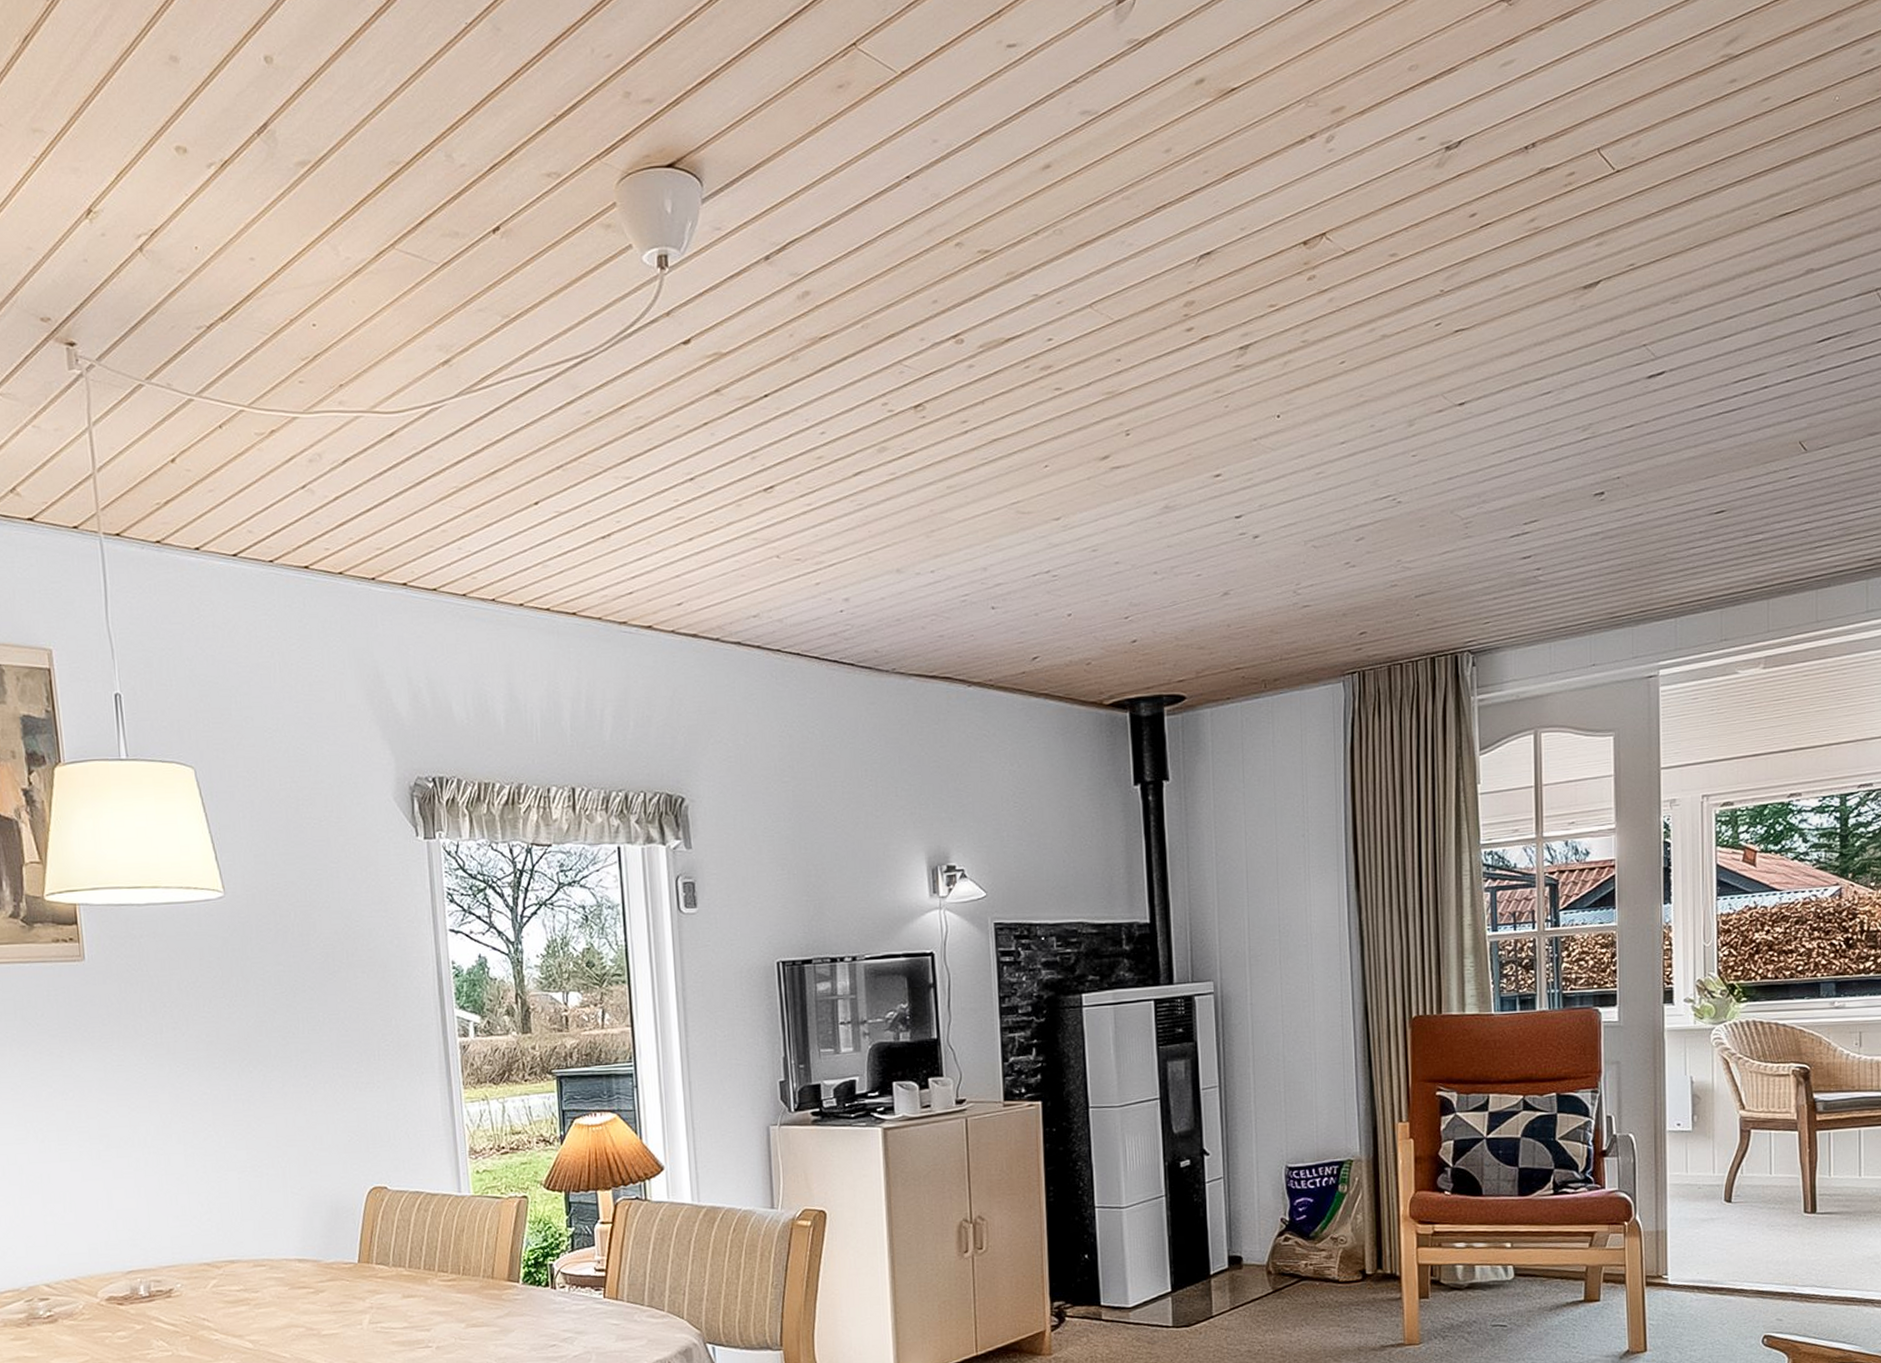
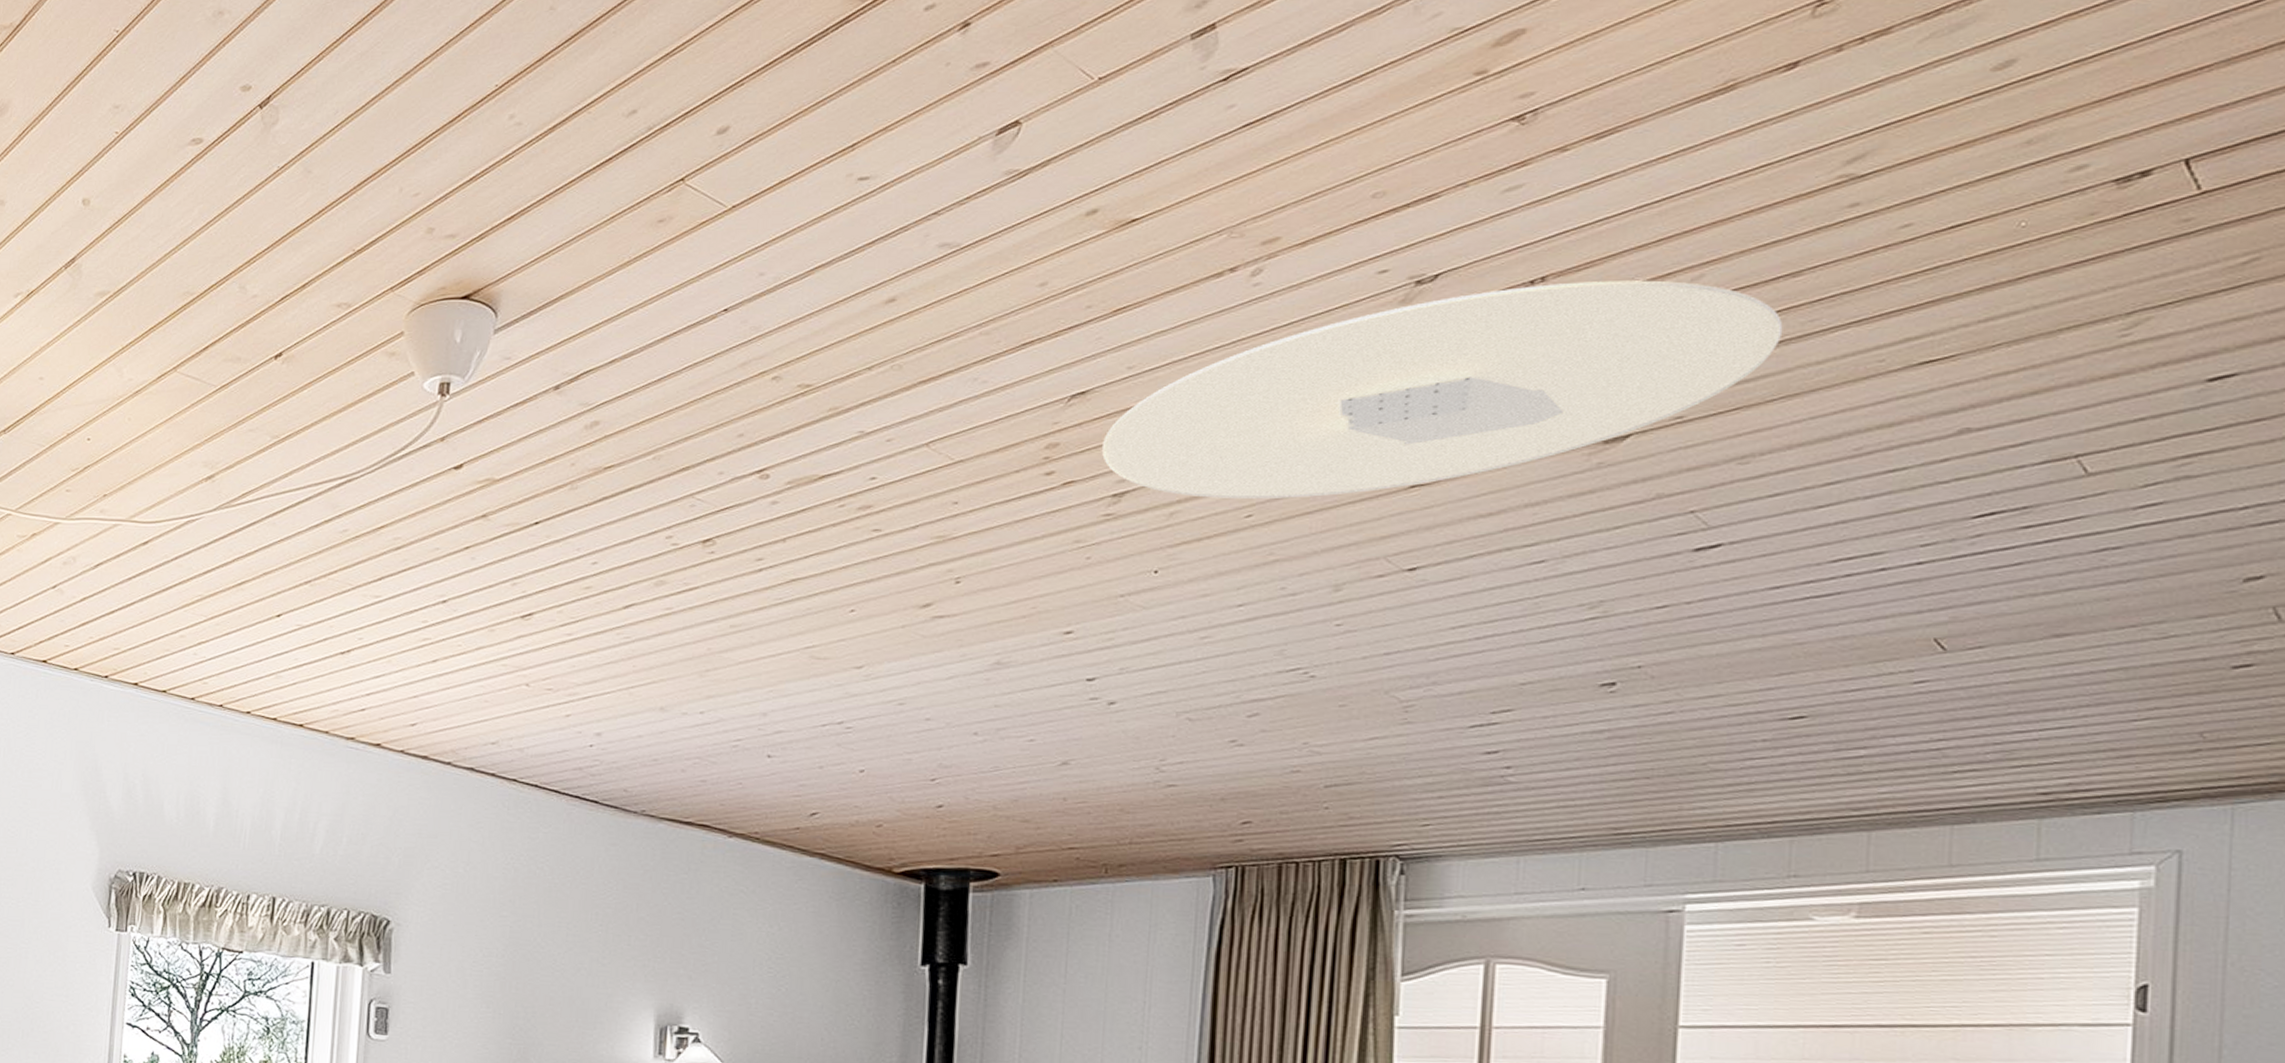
ceiling light: none [1227,146,1694,347] -> present [1101,280,1783,498]

